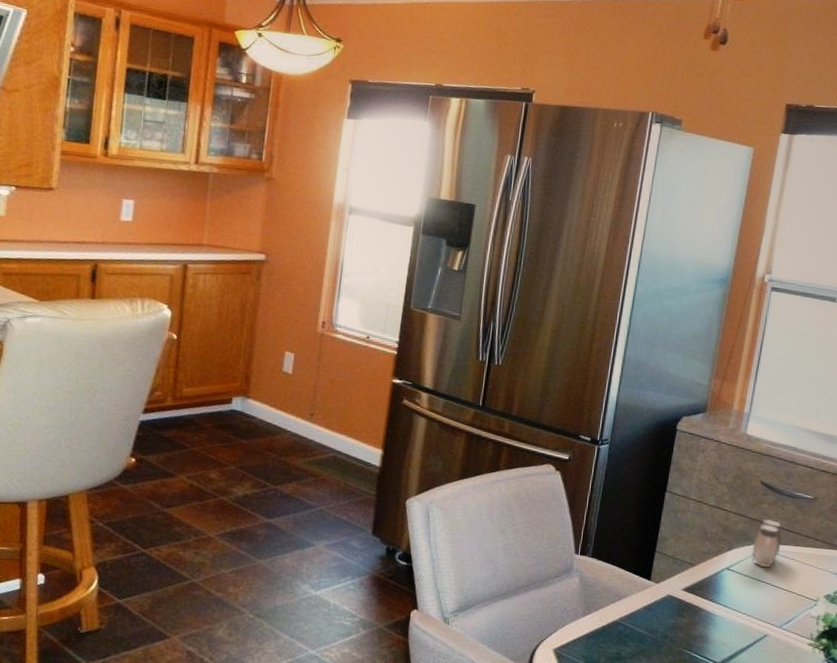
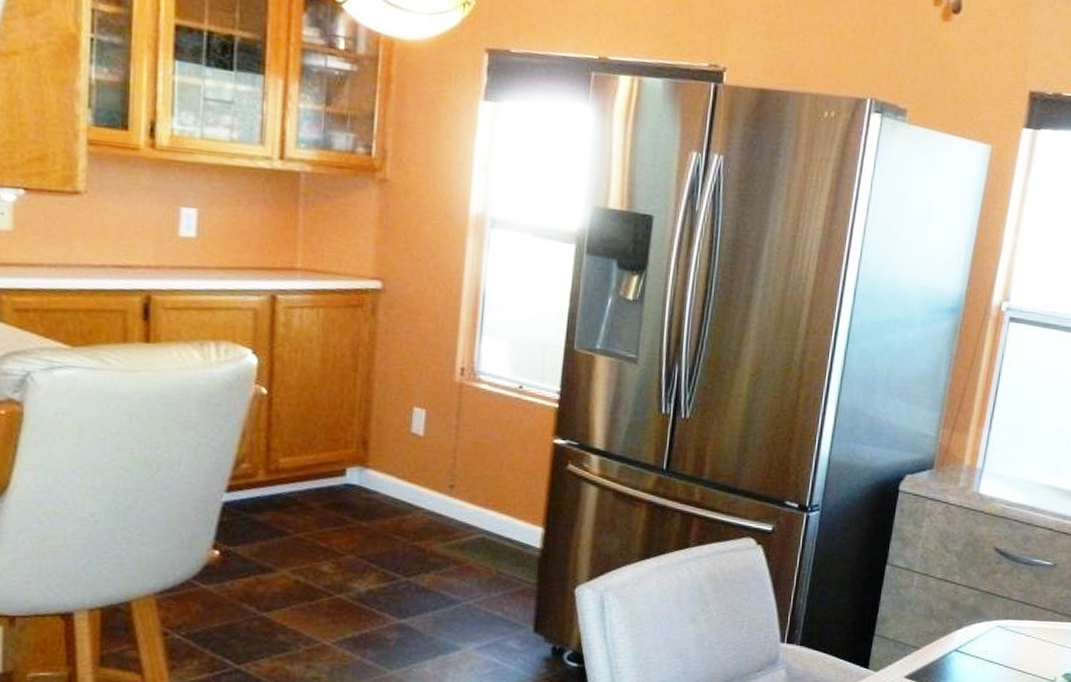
salt and pepper shaker: present [751,519,782,568] -> none [983,591,1017,647]

